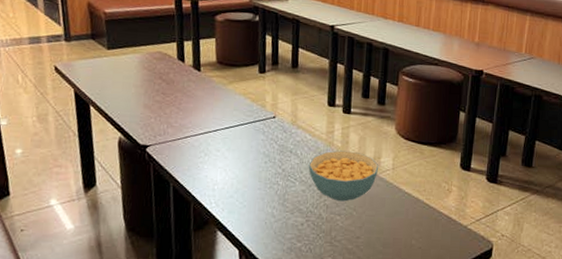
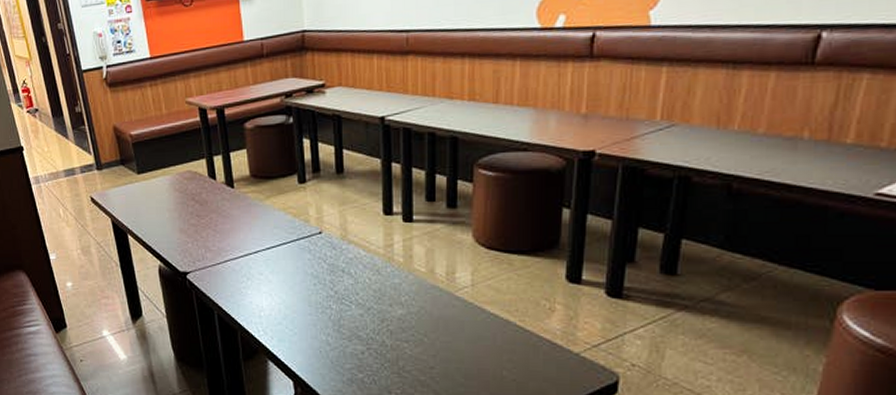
cereal bowl: present [308,150,379,202] -> none [365,266,454,326]

